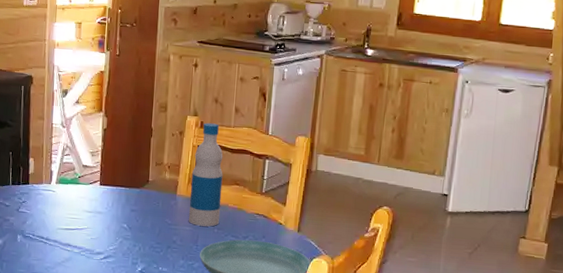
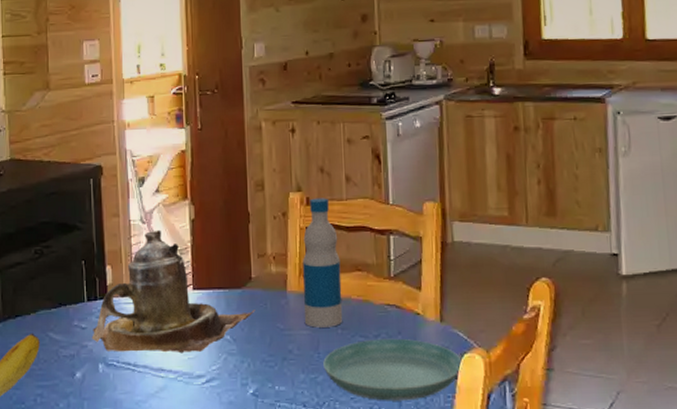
teapot: none [13,134,149,234] -> present [92,229,255,354]

